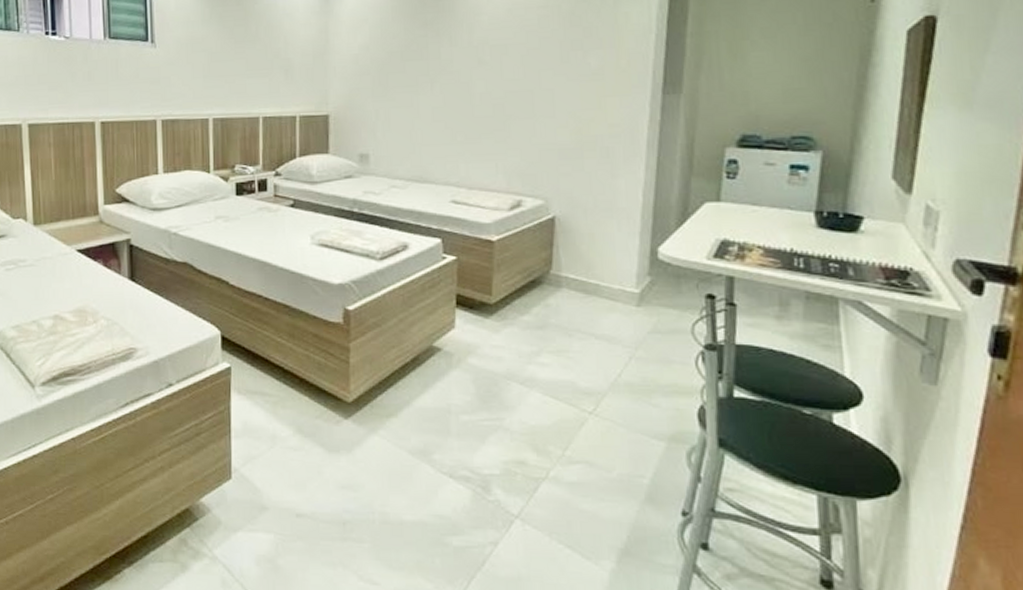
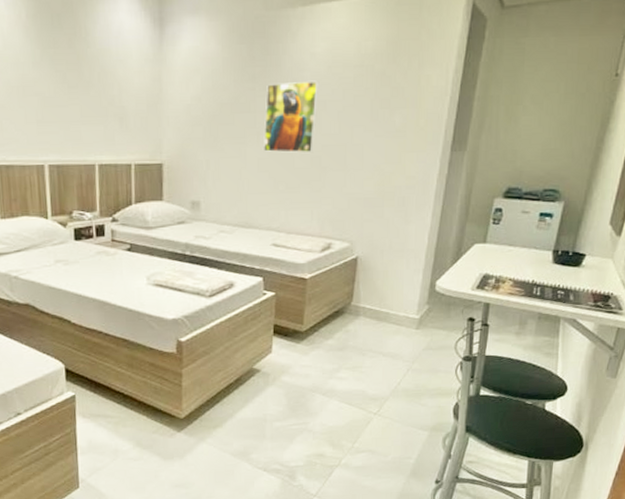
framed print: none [438,24,498,101] -> present [264,80,318,153]

